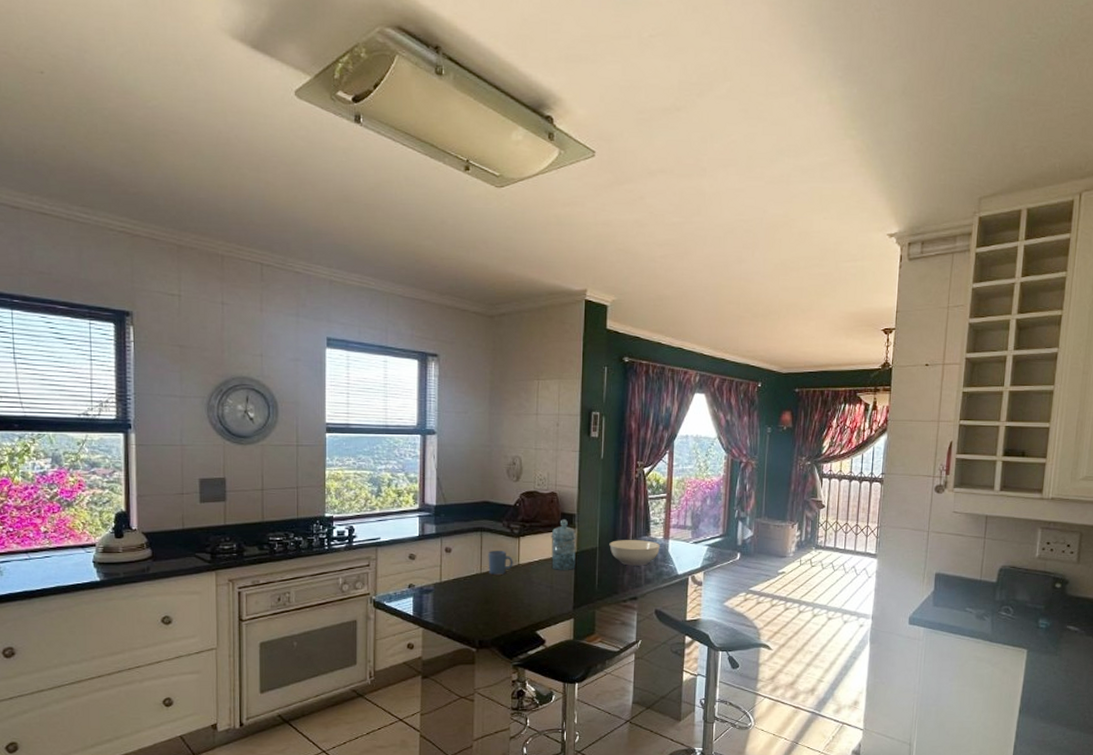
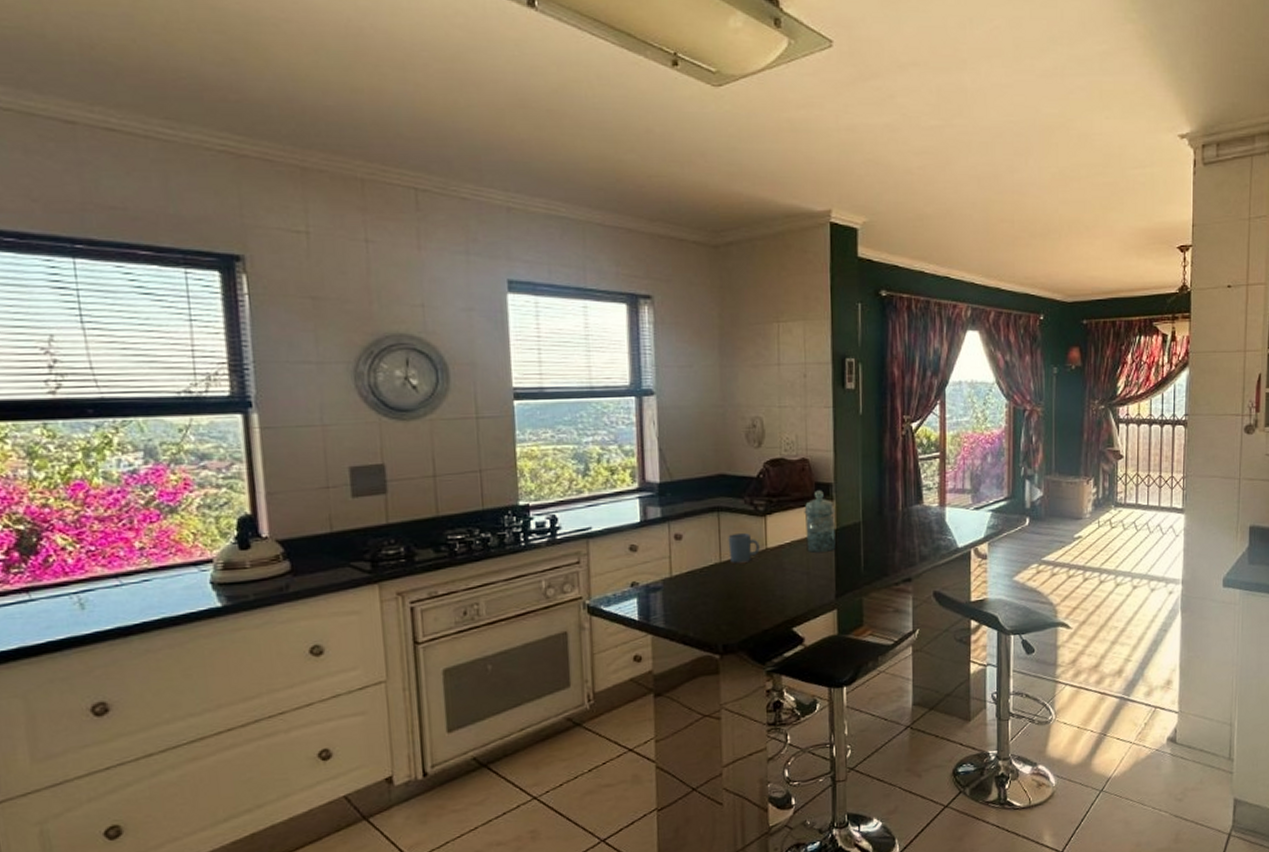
bowl: present [609,540,660,566] -> none [875,509,935,541]

